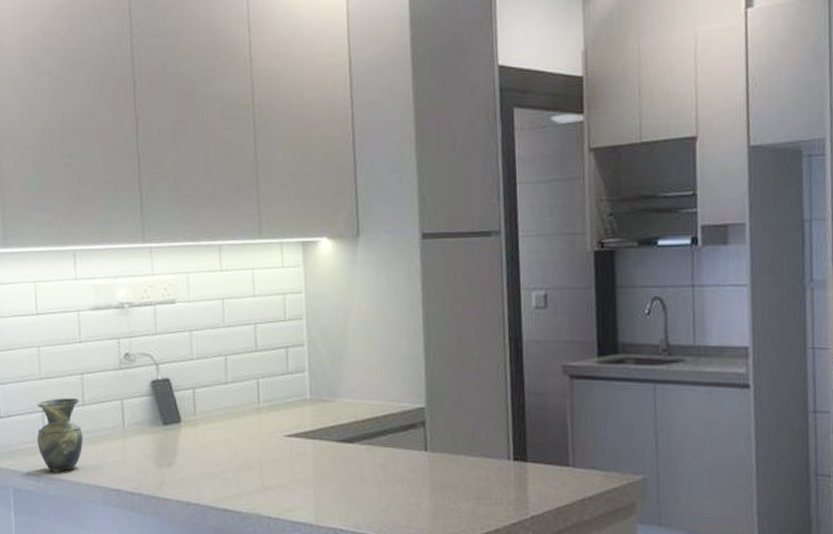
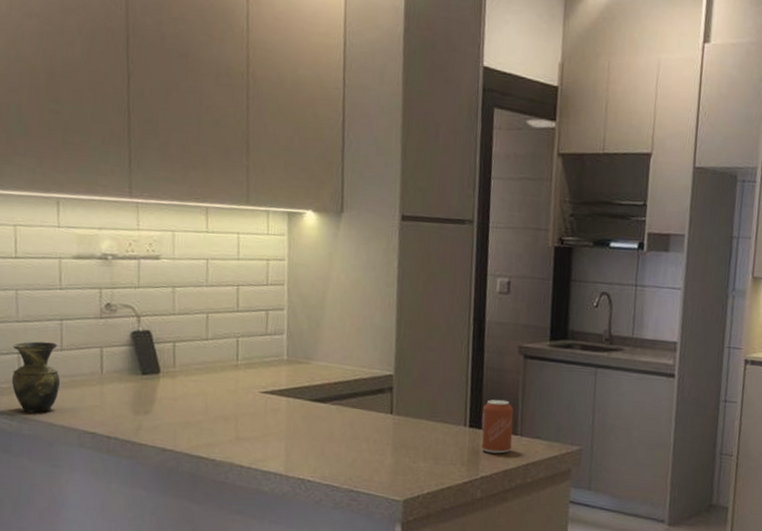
can: none [527,427,564,489] -> present [481,399,514,454]

